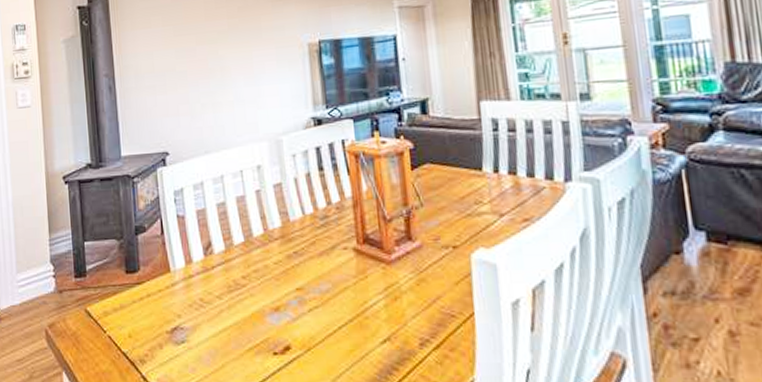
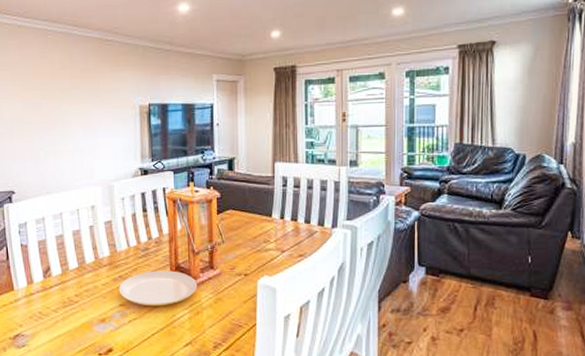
plate: none [294,243,393,291] -> present [119,270,198,307]

